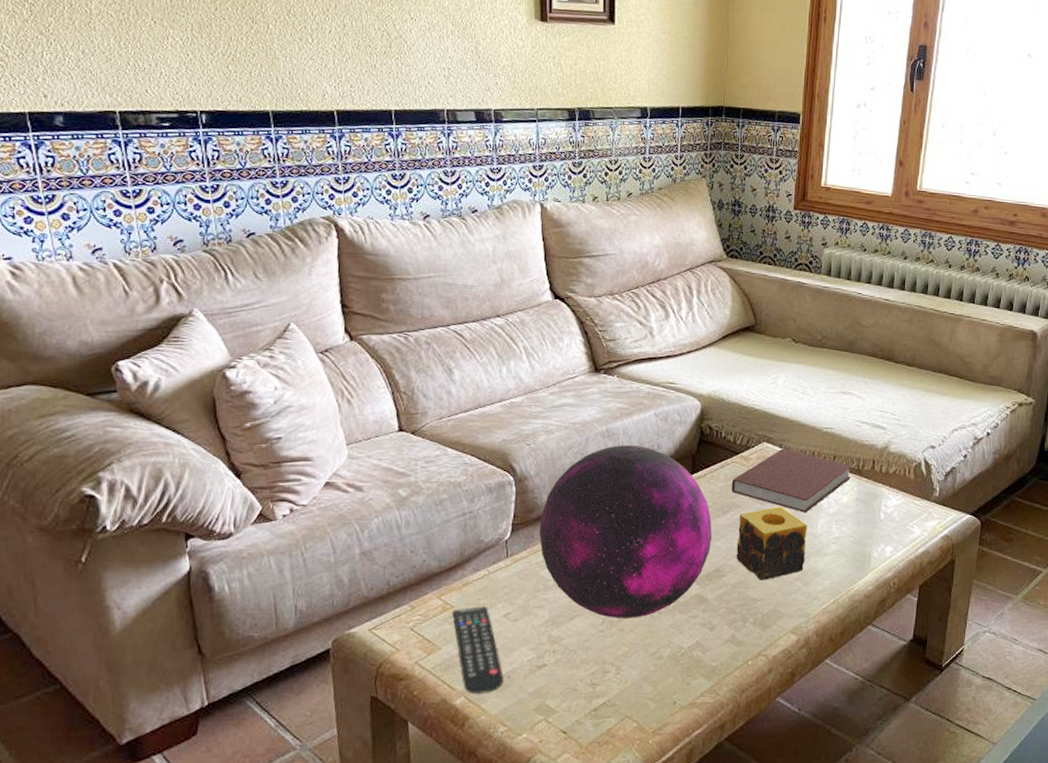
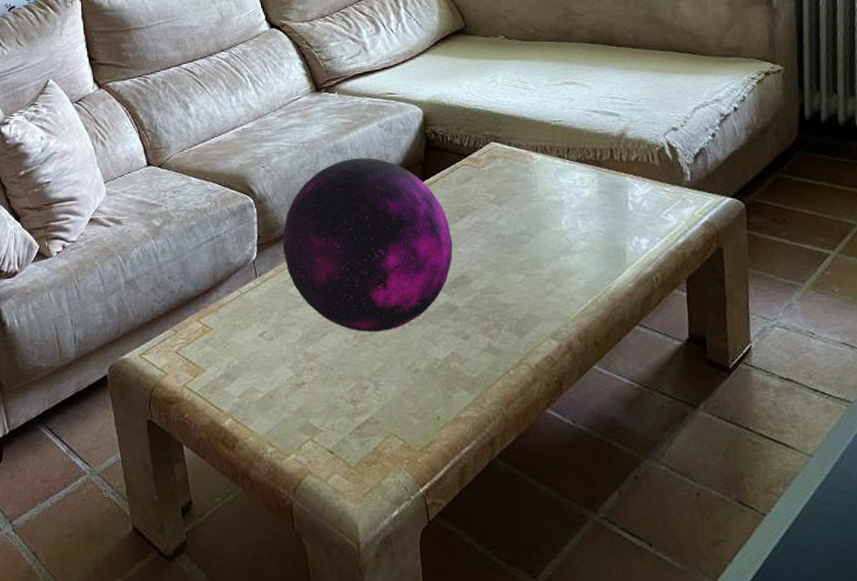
remote control: present [452,606,504,693] -> none [212,327,267,414]
notebook: present [731,448,852,512] -> none [464,146,589,210]
candle: present [736,506,807,581] -> none [477,205,554,284]

